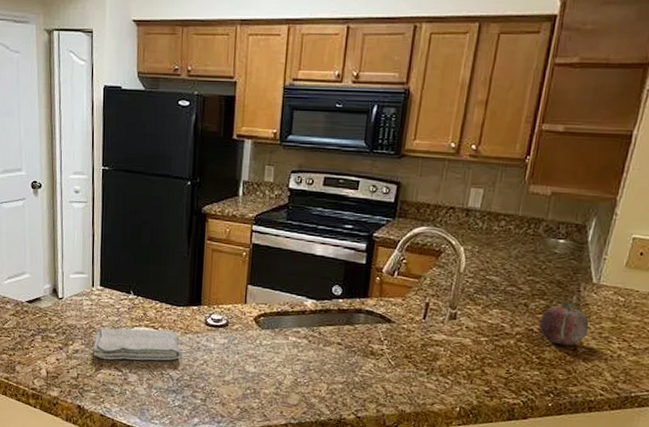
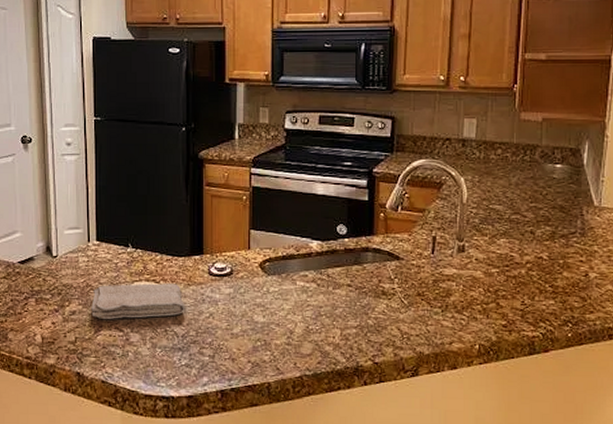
fruit: present [539,300,590,346] -> none [547,225,597,271]

